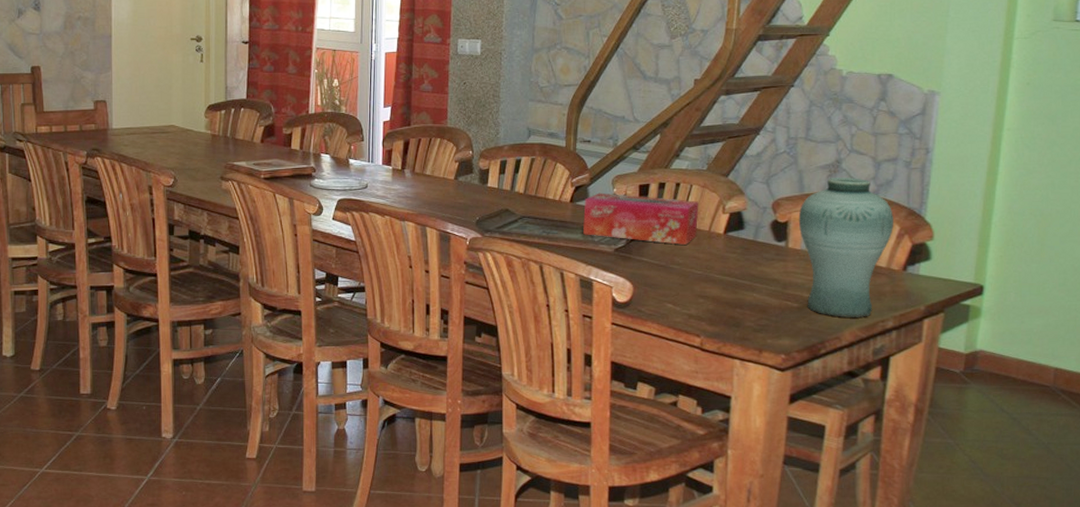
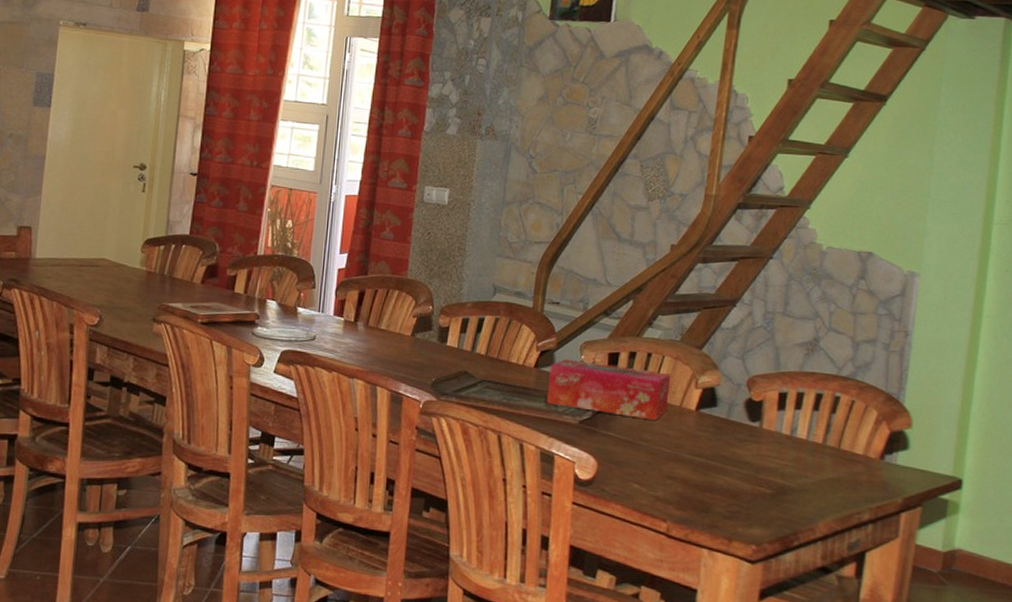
vase: present [798,178,893,318] -> none [773,356,871,508]

